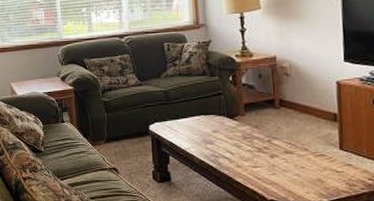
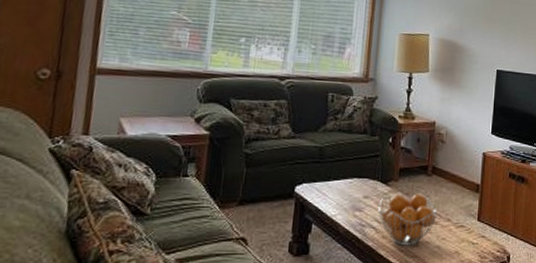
fruit basket: none [228,126,293,174] -> present [378,193,438,246]

